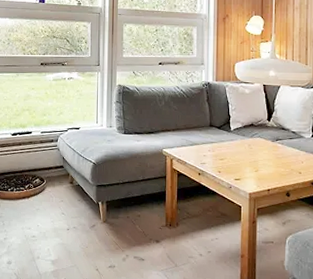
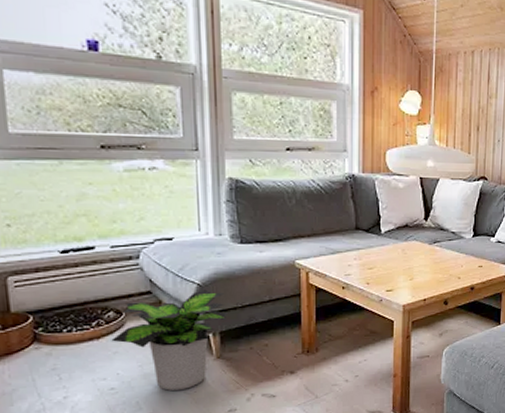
potted plant: none [36,167,113,244] -> present [111,289,229,391]

